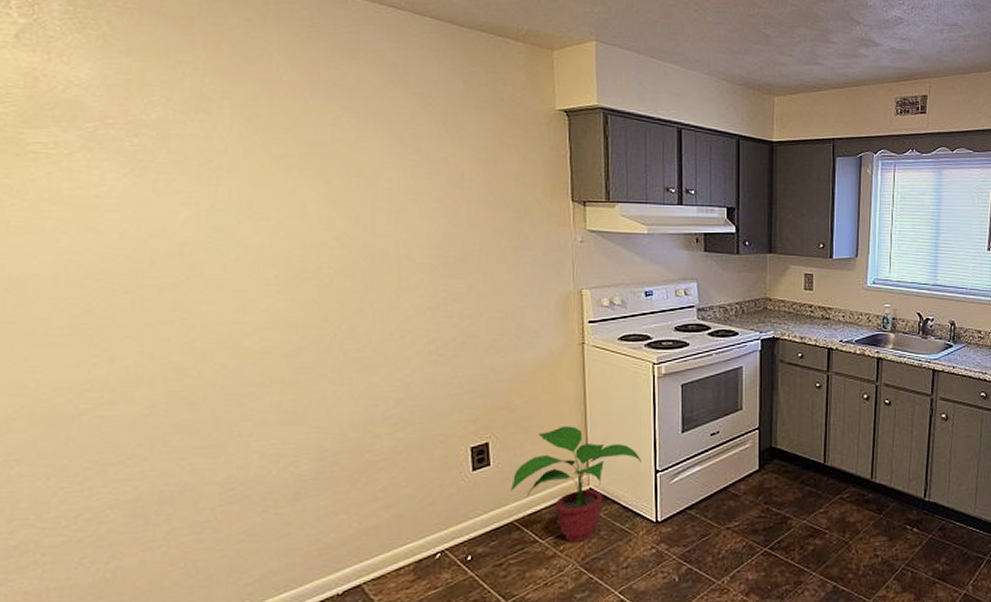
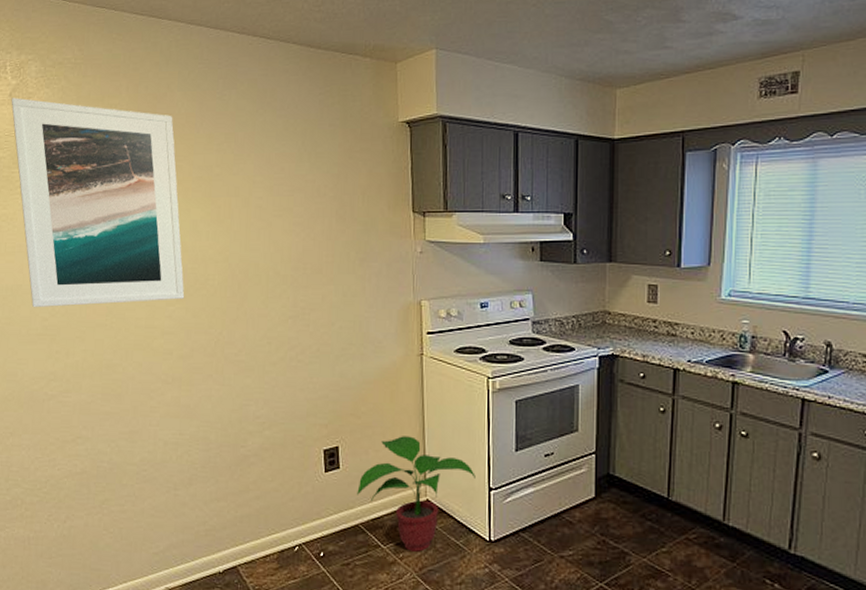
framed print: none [17,40,289,303] -> present [11,97,185,308]

